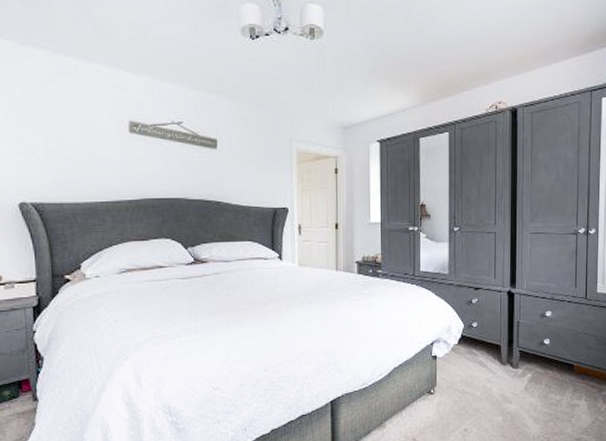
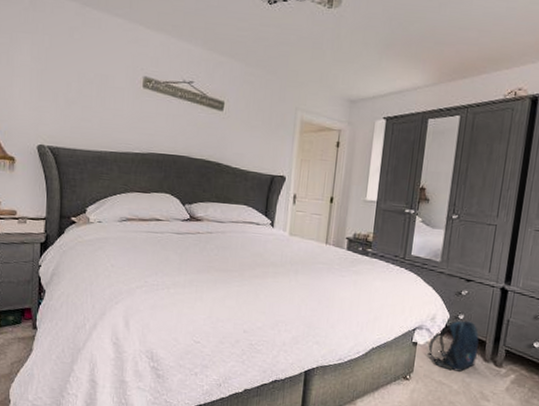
backpack: none [448,328,494,379] -> present [427,320,479,373]

